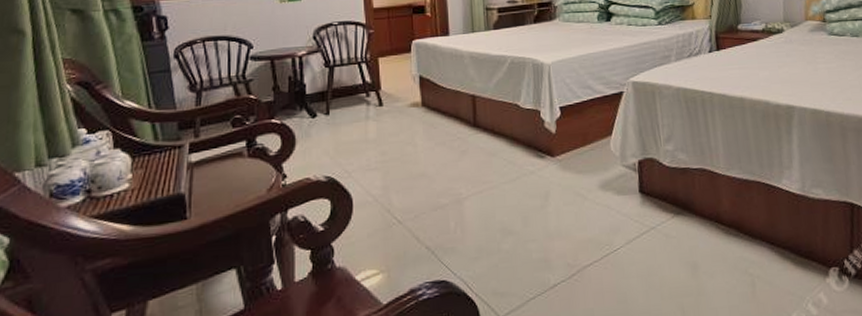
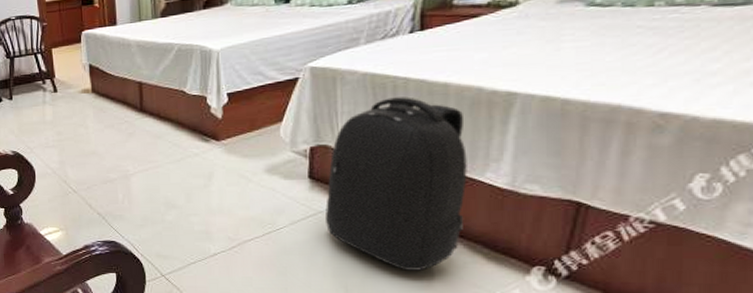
backpack: none [656,110,773,284] -> present [324,97,467,271]

